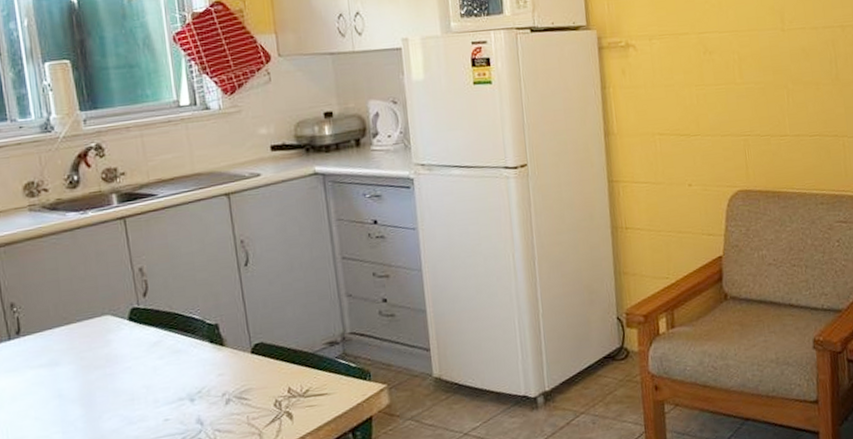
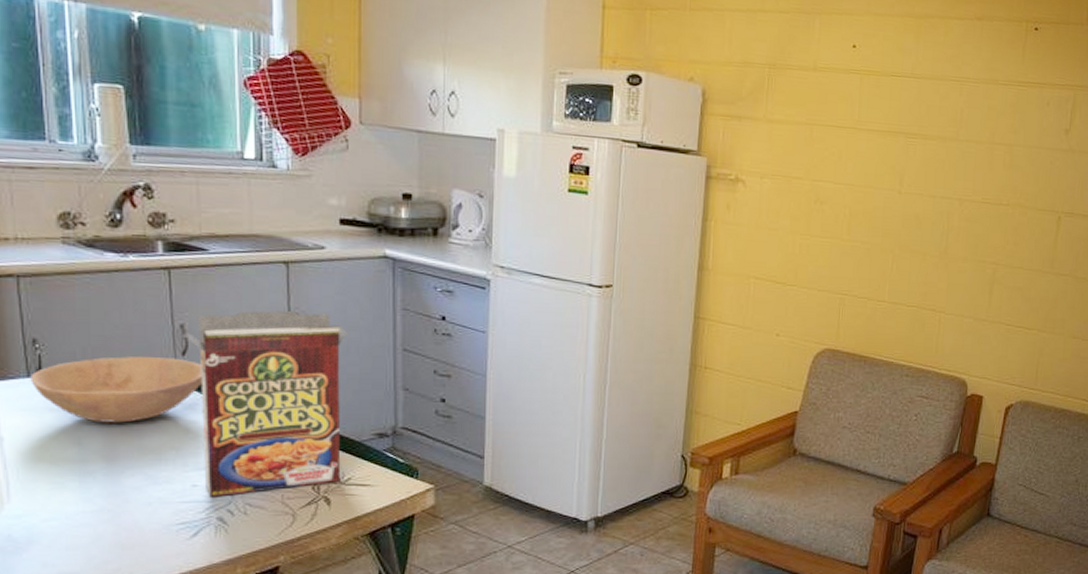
bowl: none [11,300,164,373] -> present [30,355,202,423]
cereal box: none [144,235,300,429] -> present [185,311,348,497]

